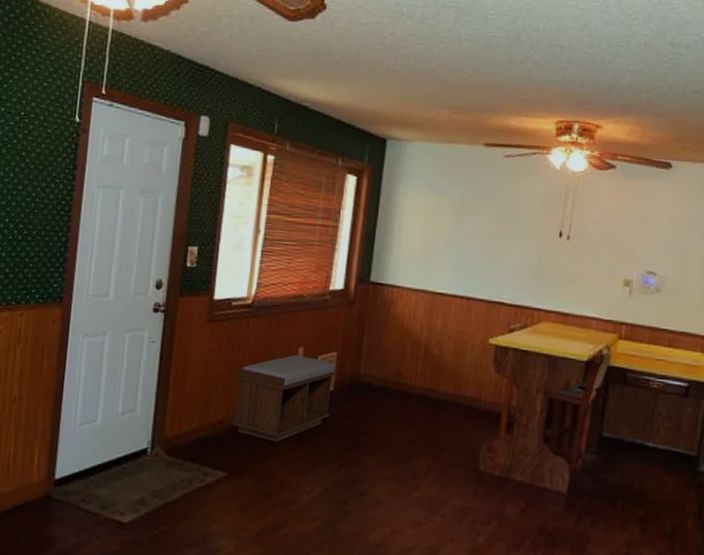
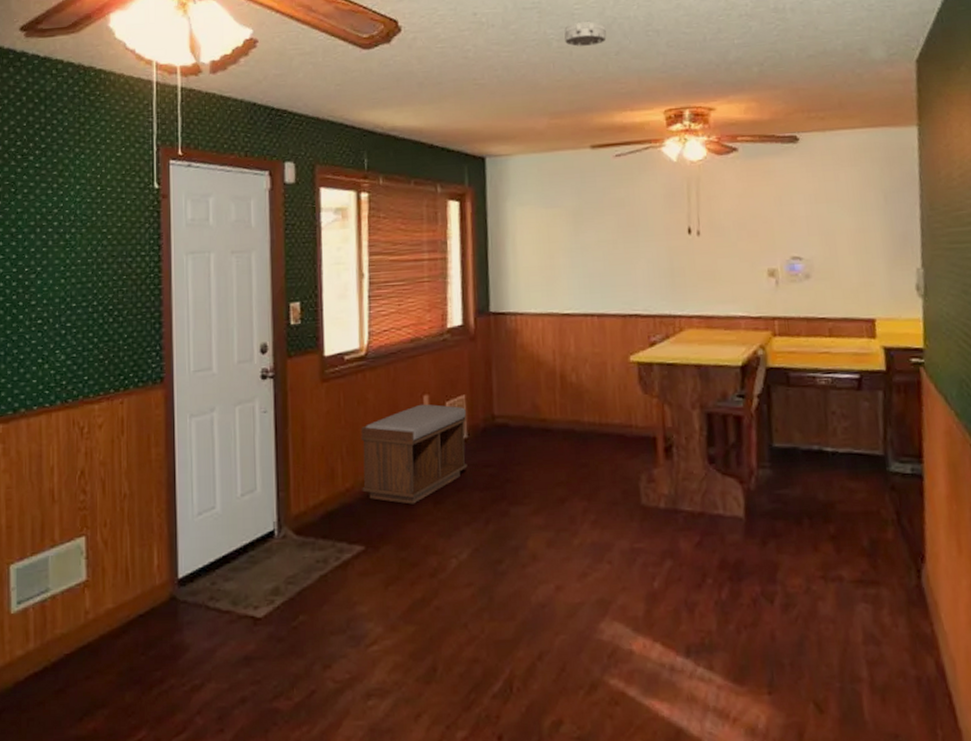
smoke detector: none [476,26,515,51] -> present [564,21,607,47]

